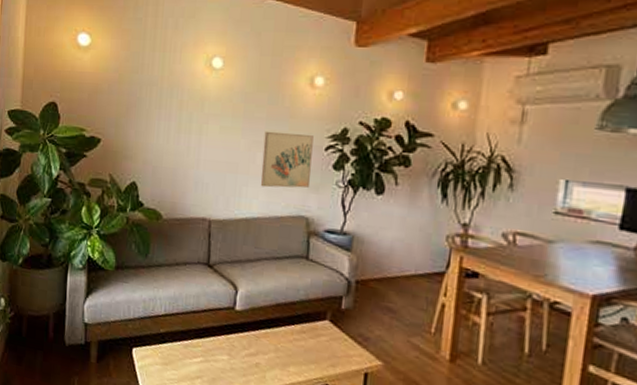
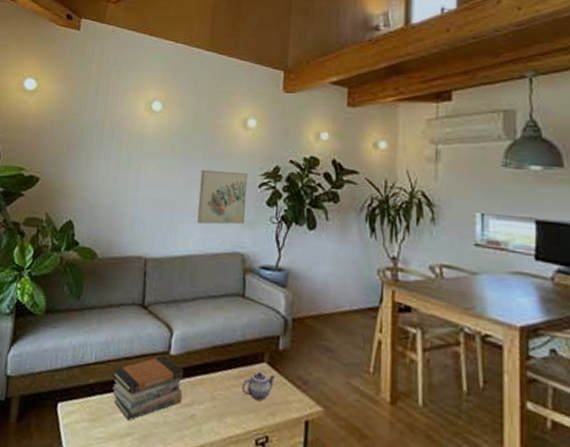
book stack: none [181,310,249,366] -> present [112,354,184,421]
teapot: none [304,328,338,355] -> present [242,372,276,402]

